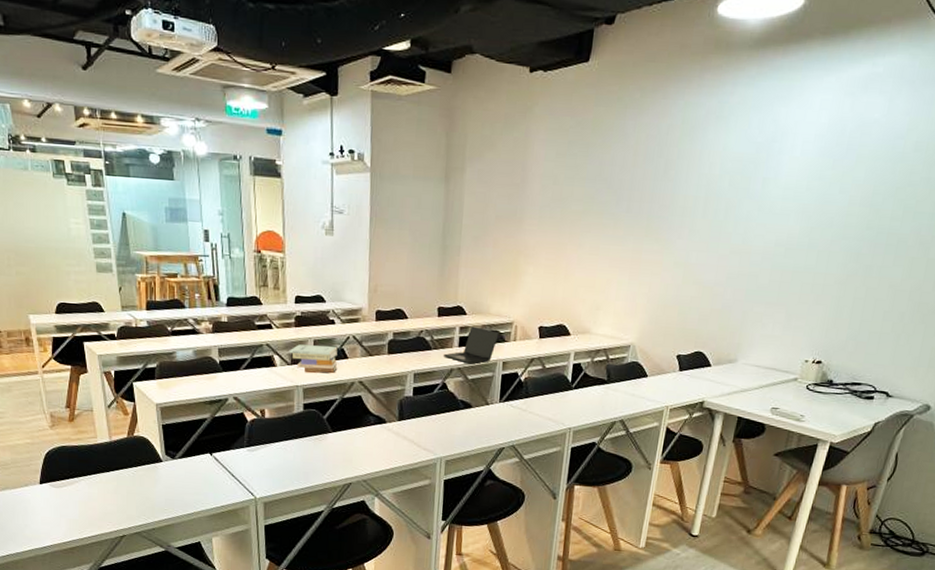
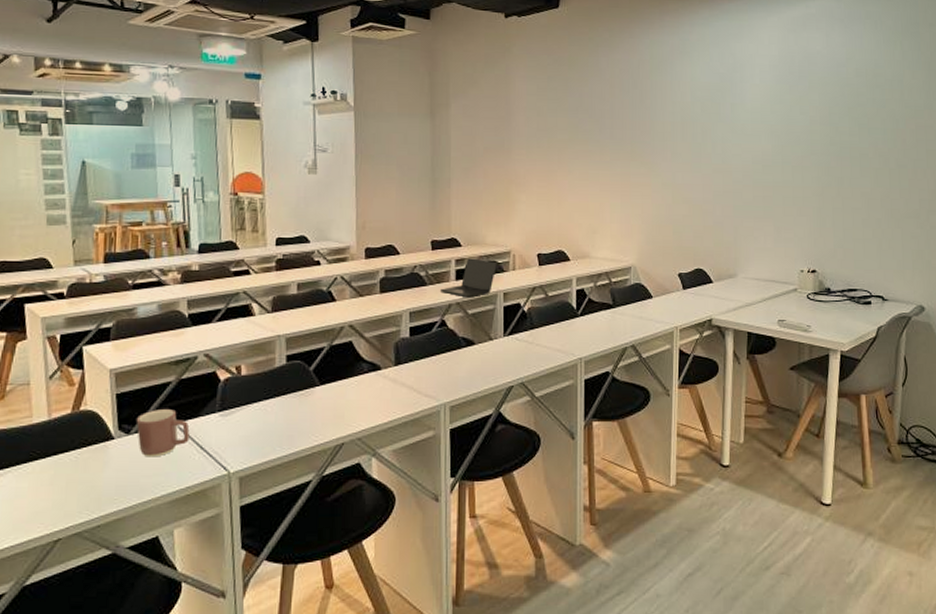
mug: none [179,440,223,480] -> present [136,408,190,457]
books: present [289,344,338,374] -> none [269,288,325,319]

